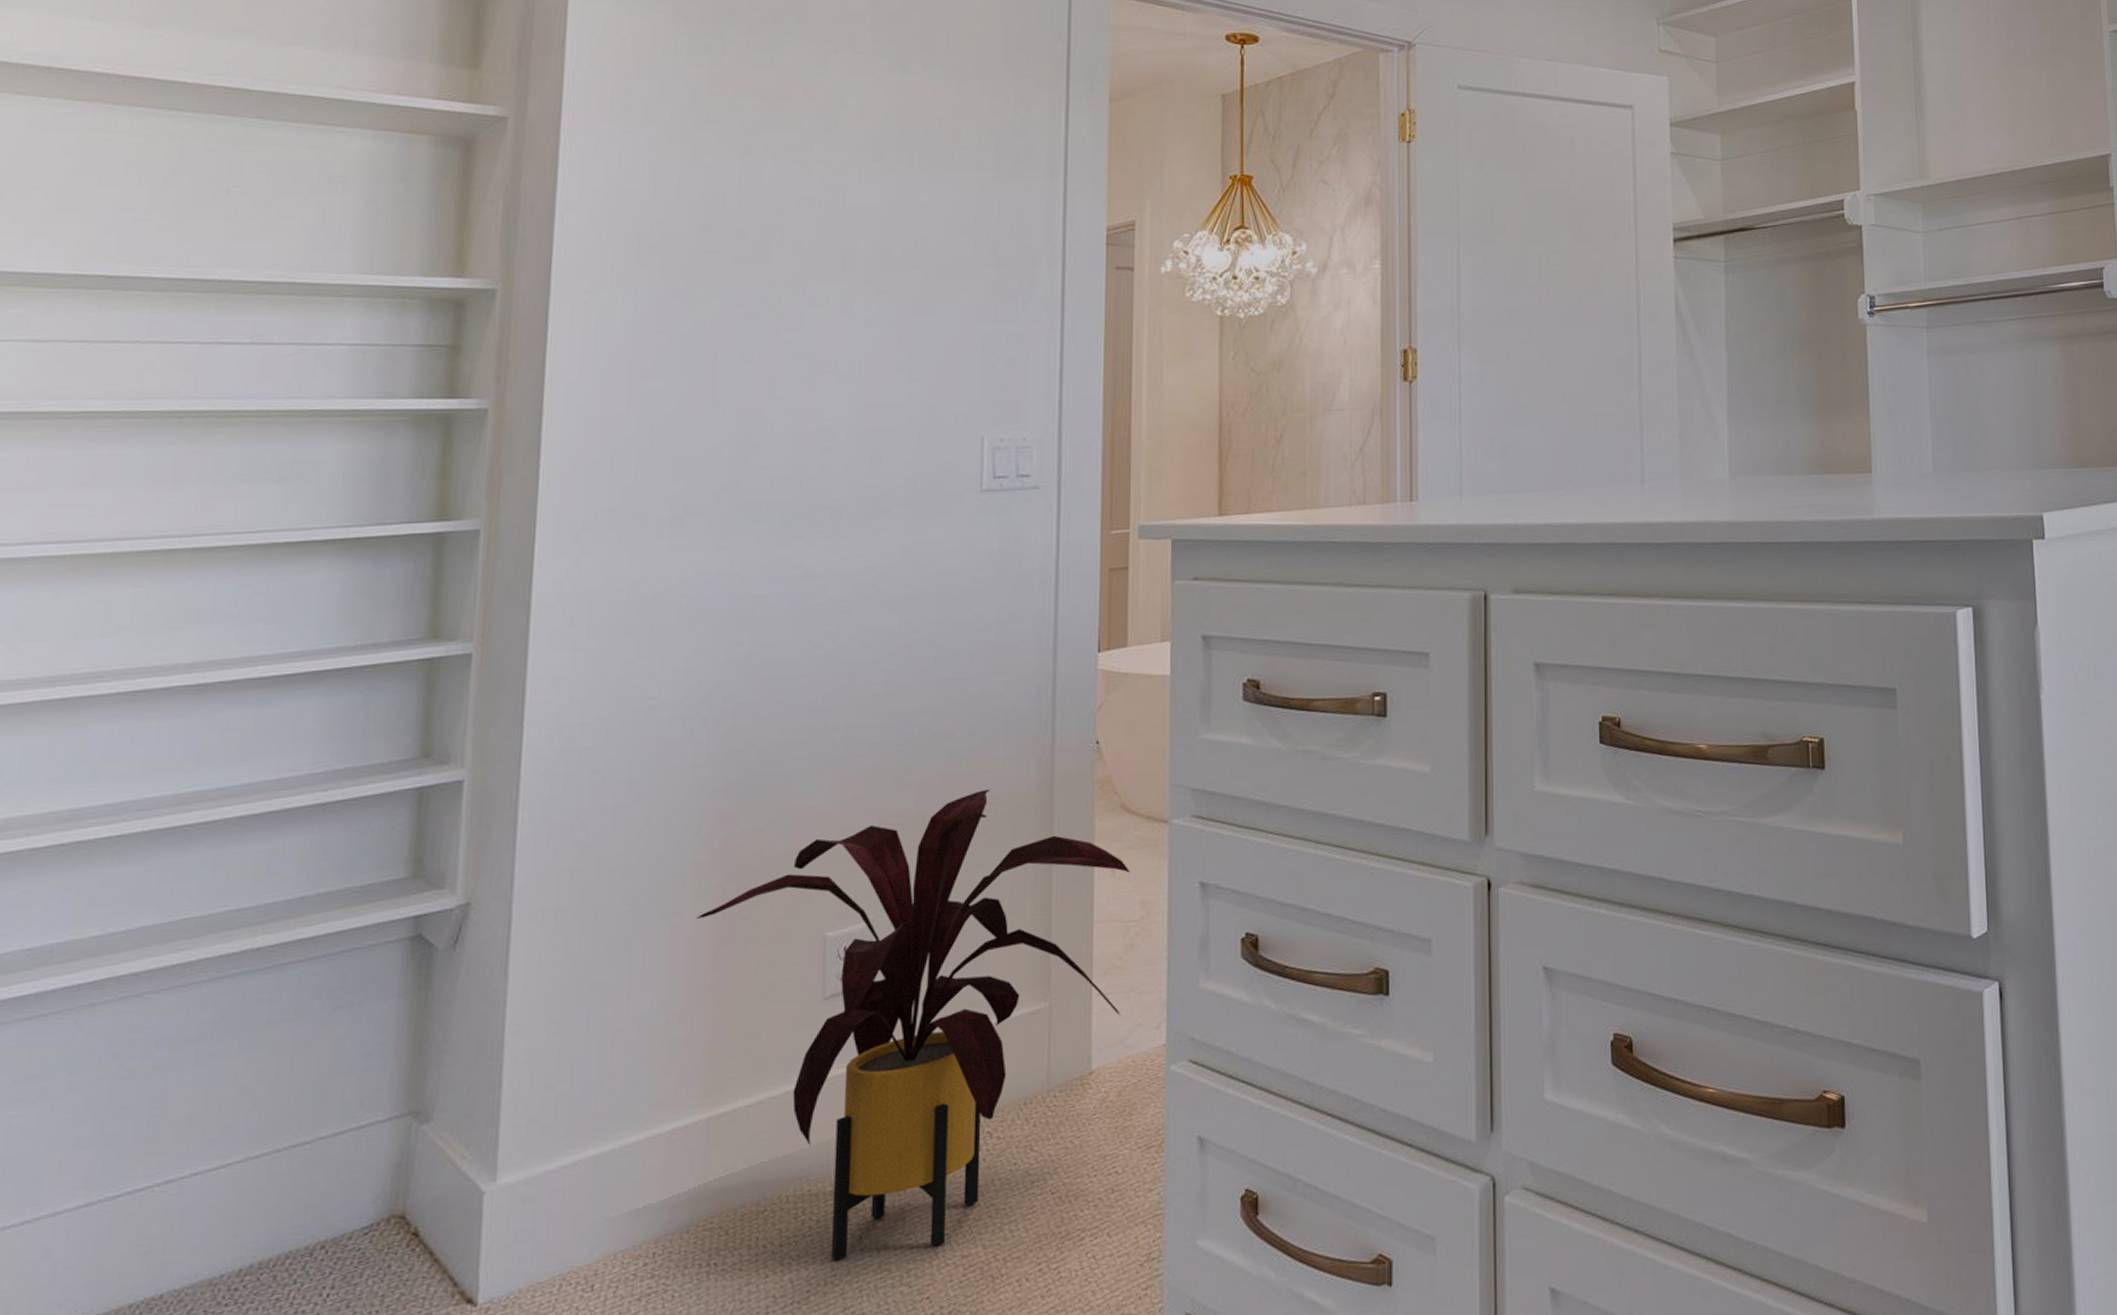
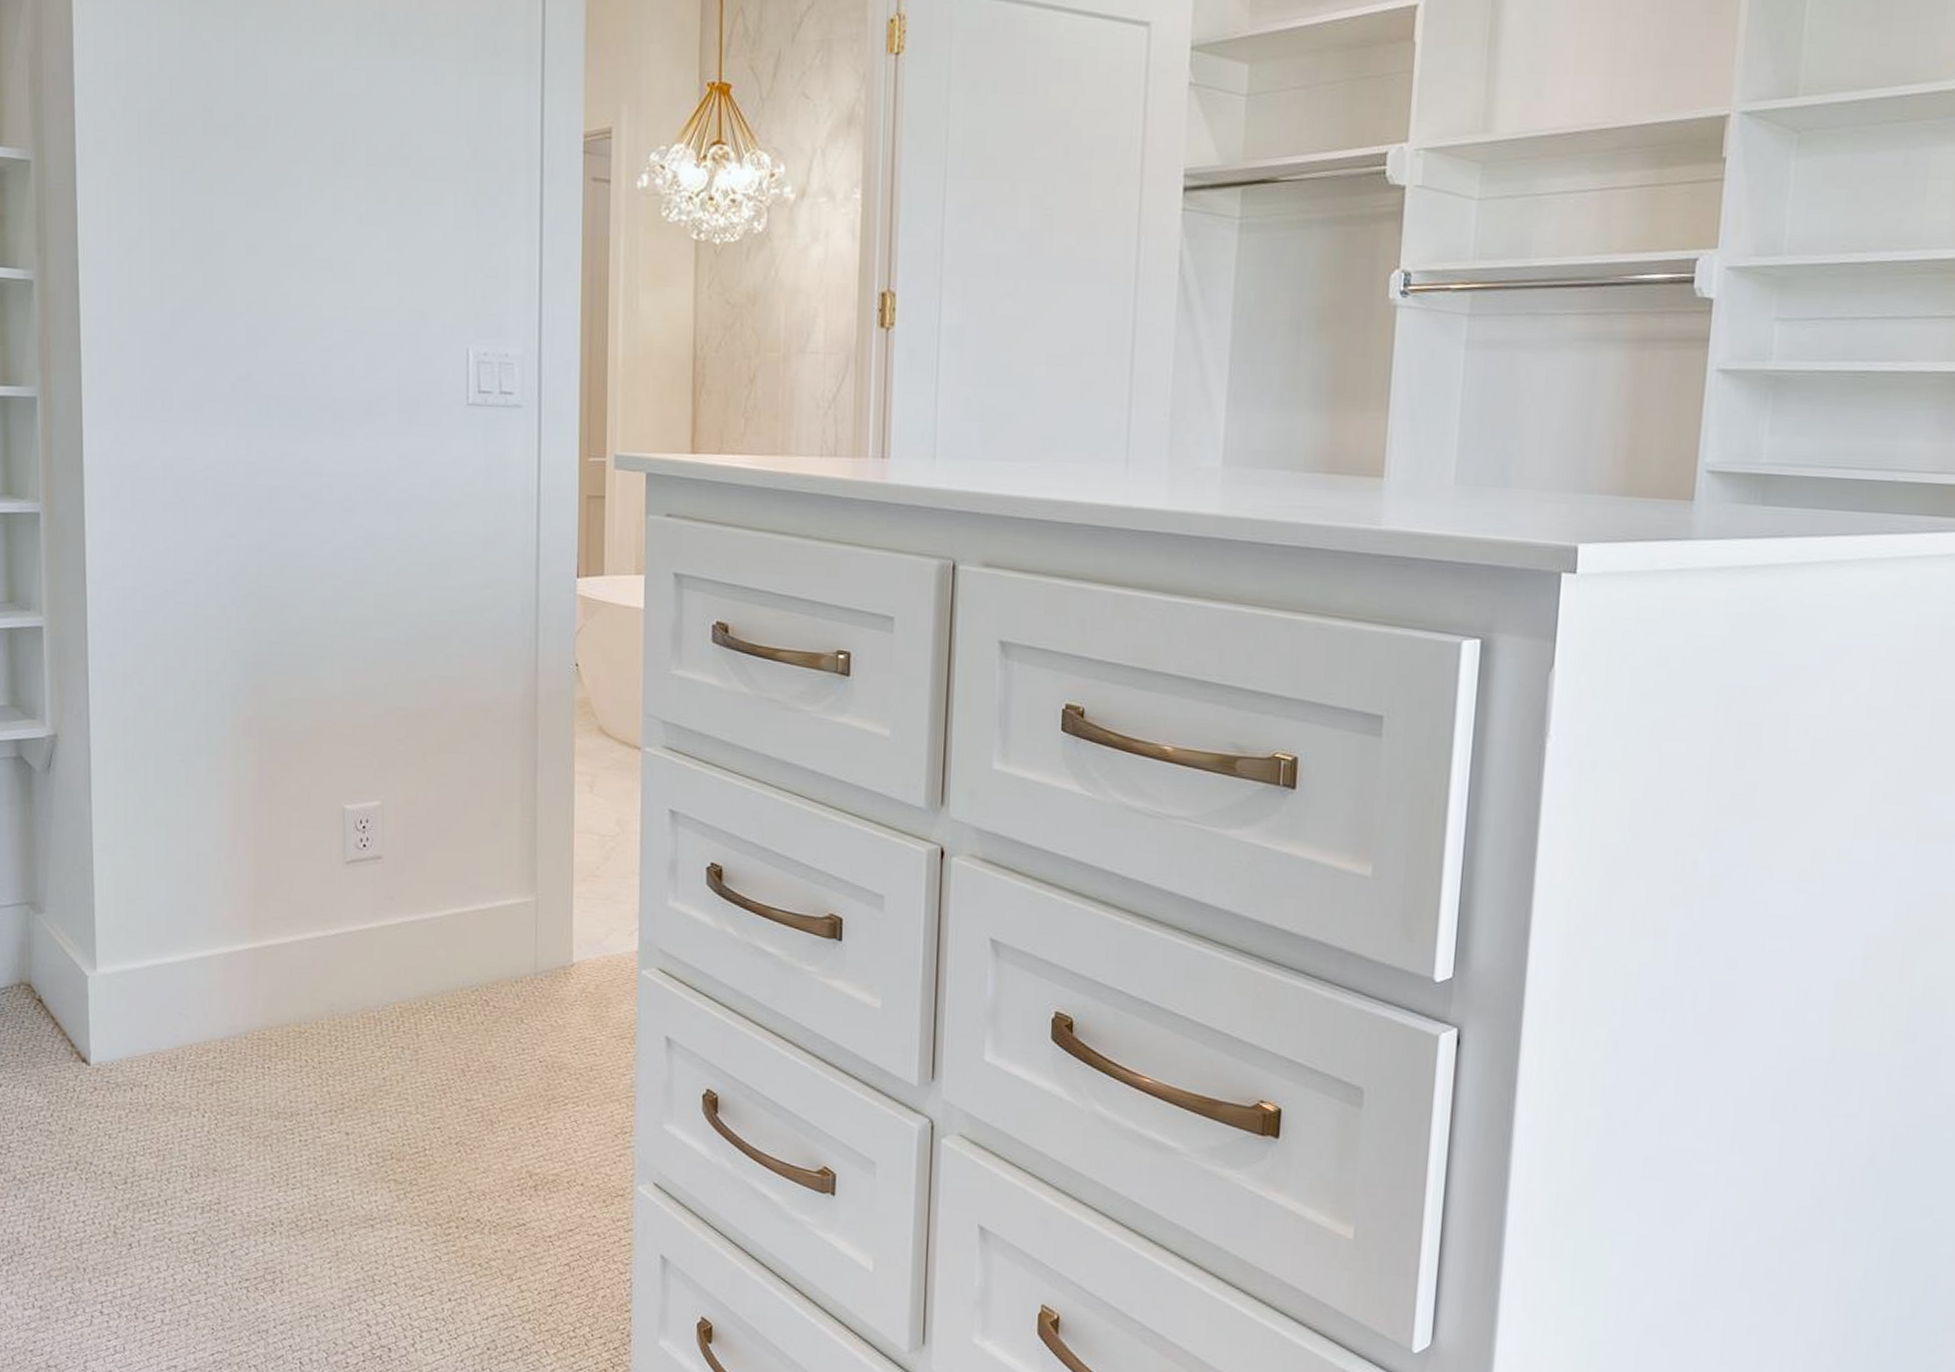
house plant: present [696,790,1130,1261] -> none [237,696,607,1088]

